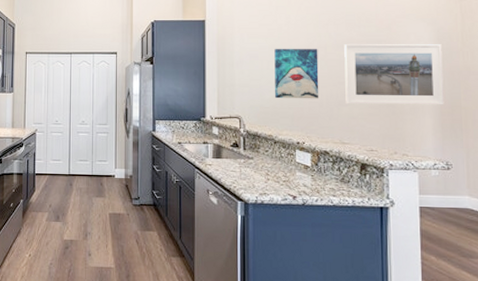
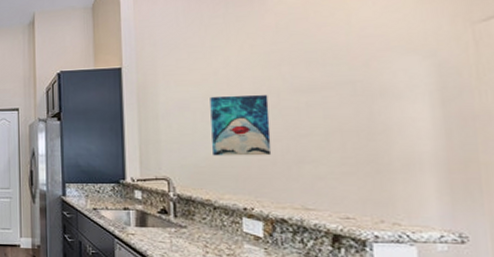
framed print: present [344,44,444,105] -> none [303,82,453,161]

